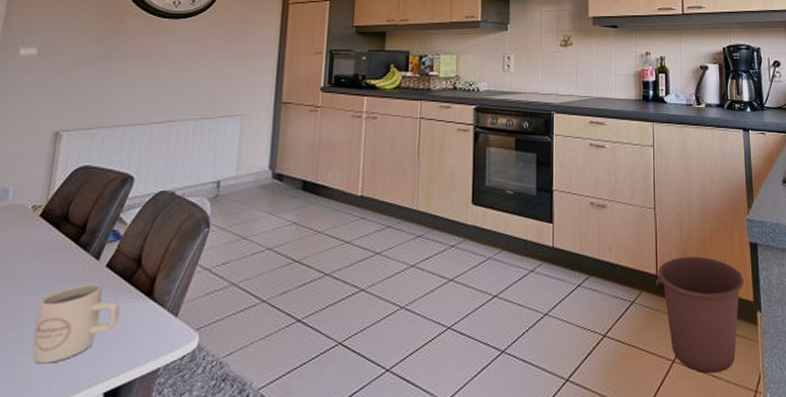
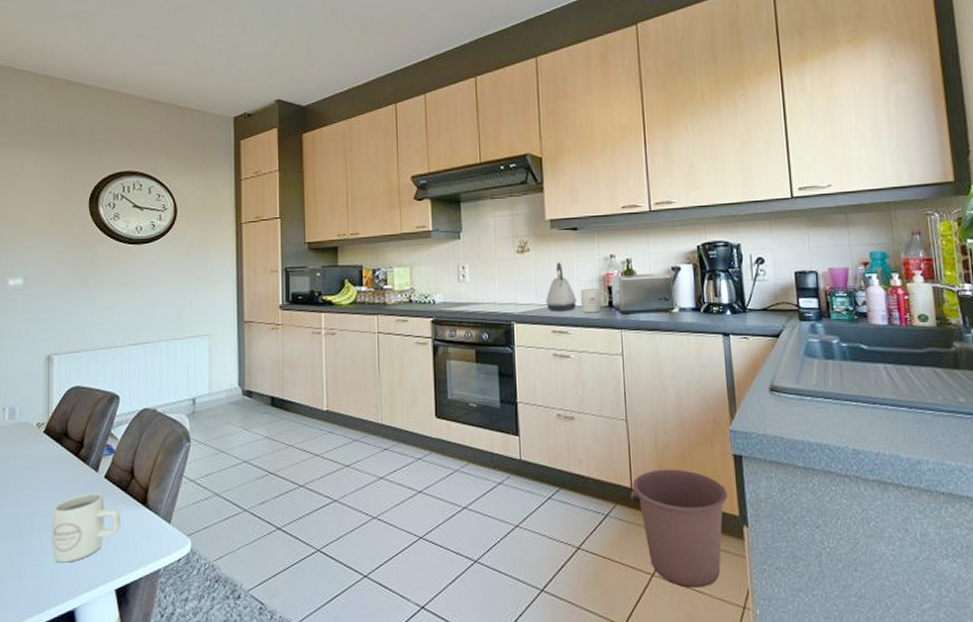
kettle: none [584,57,614,104] -> present [545,262,577,312]
mug: none [617,82,644,106] -> present [580,287,610,313]
toaster: none [646,71,702,108] -> present [611,273,675,315]

